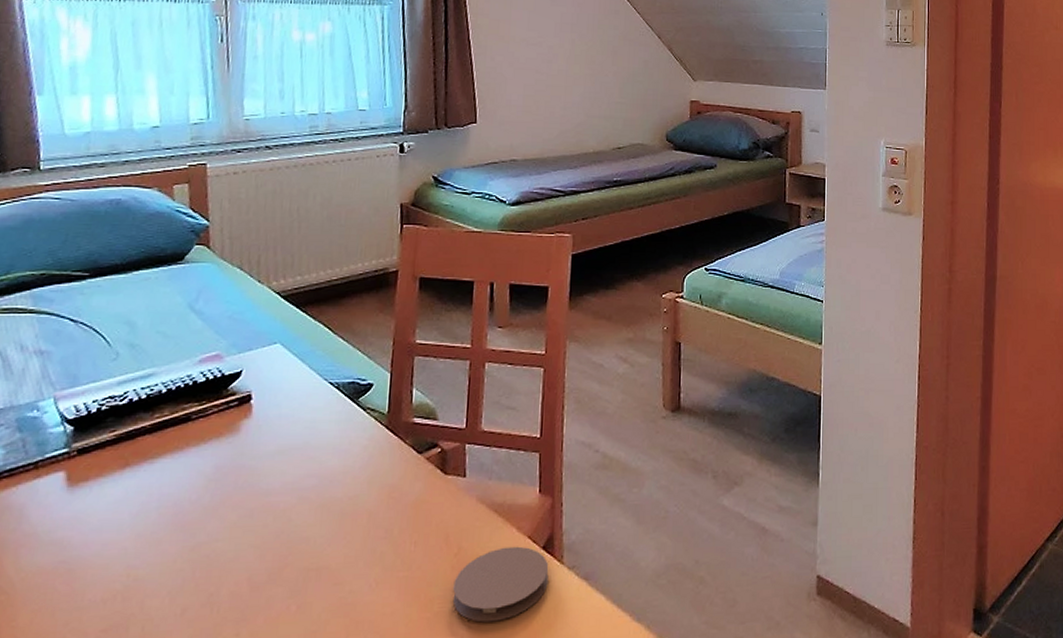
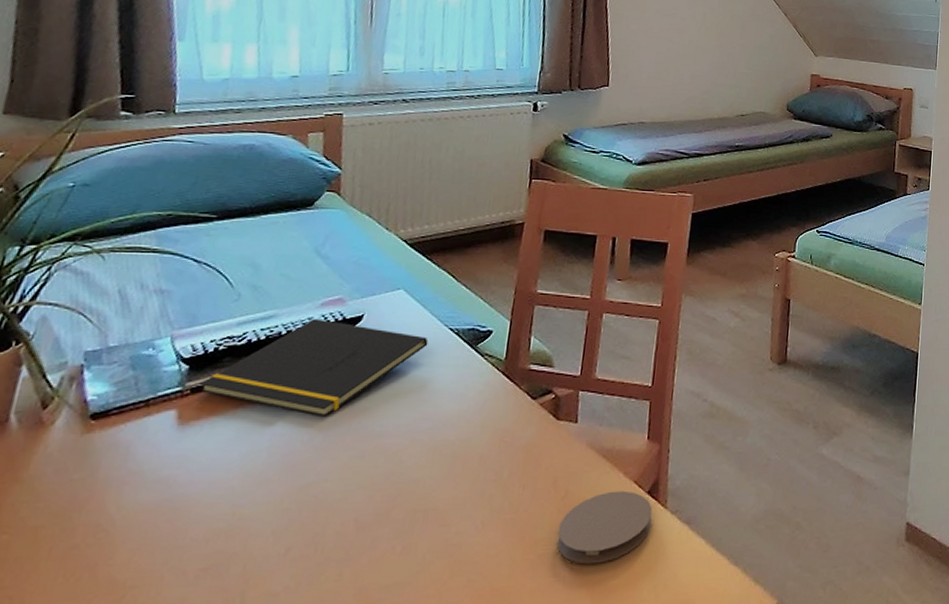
notepad: none [85,376,309,477] -> present [199,318,429,418]

